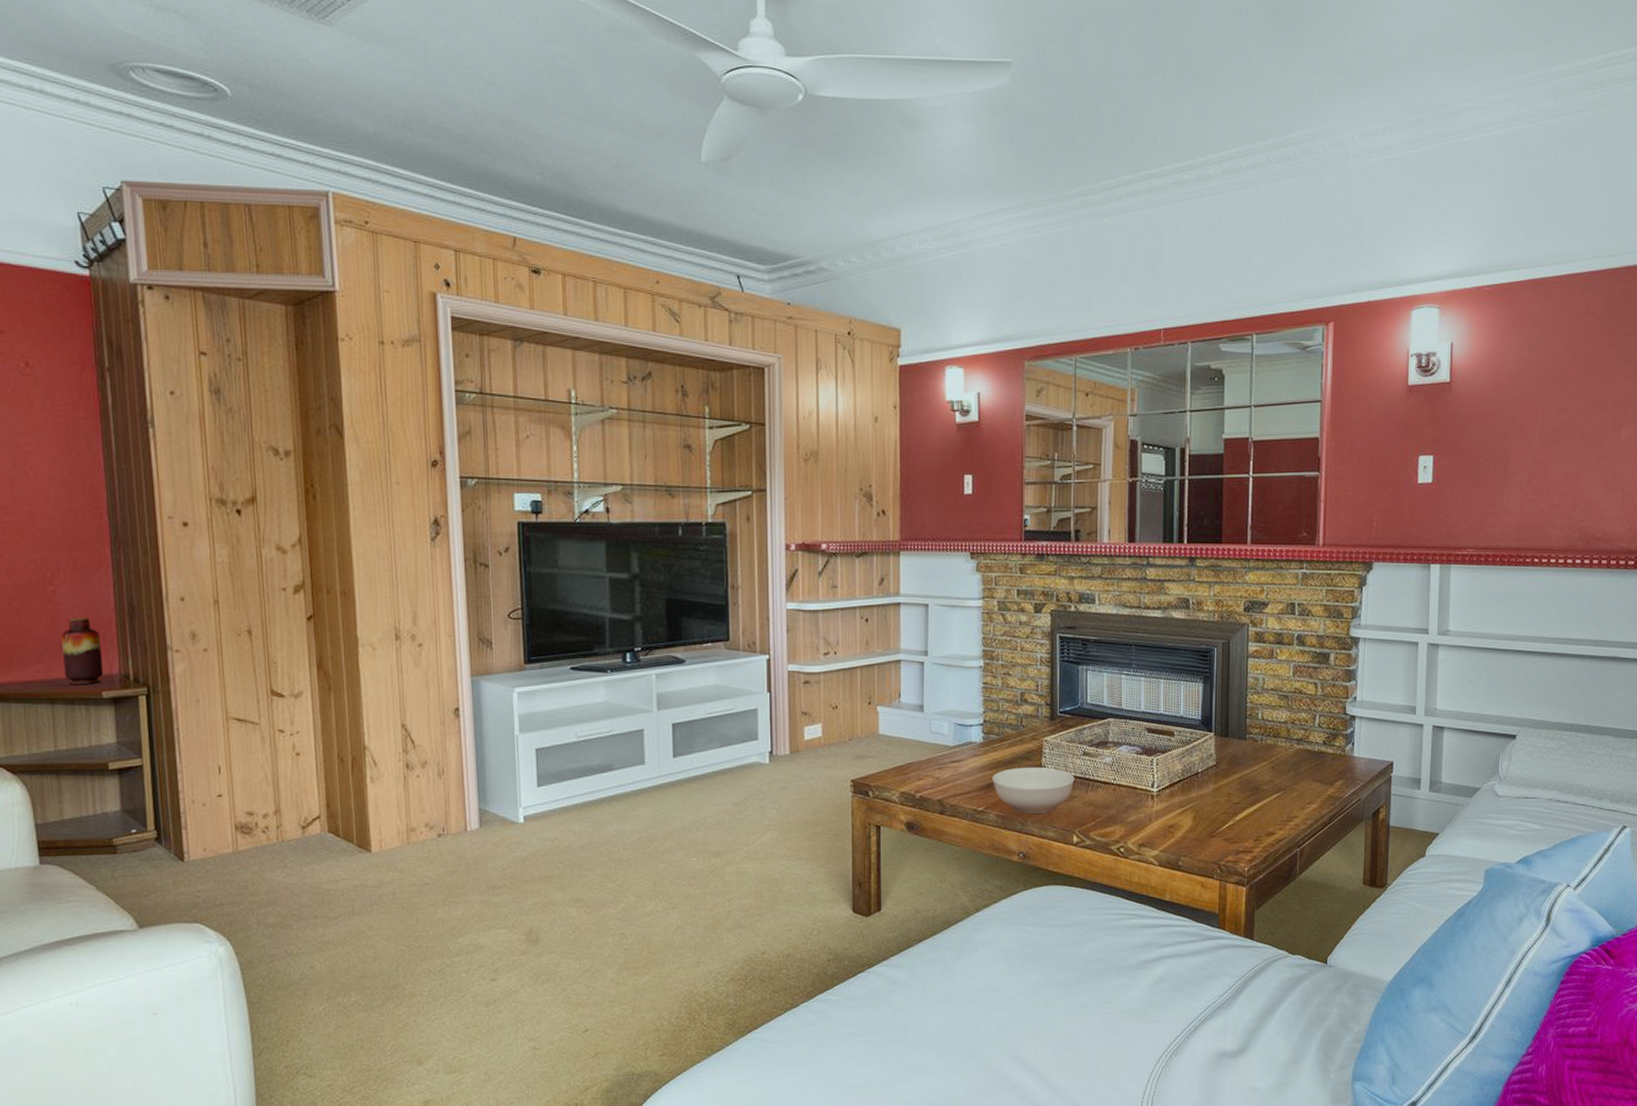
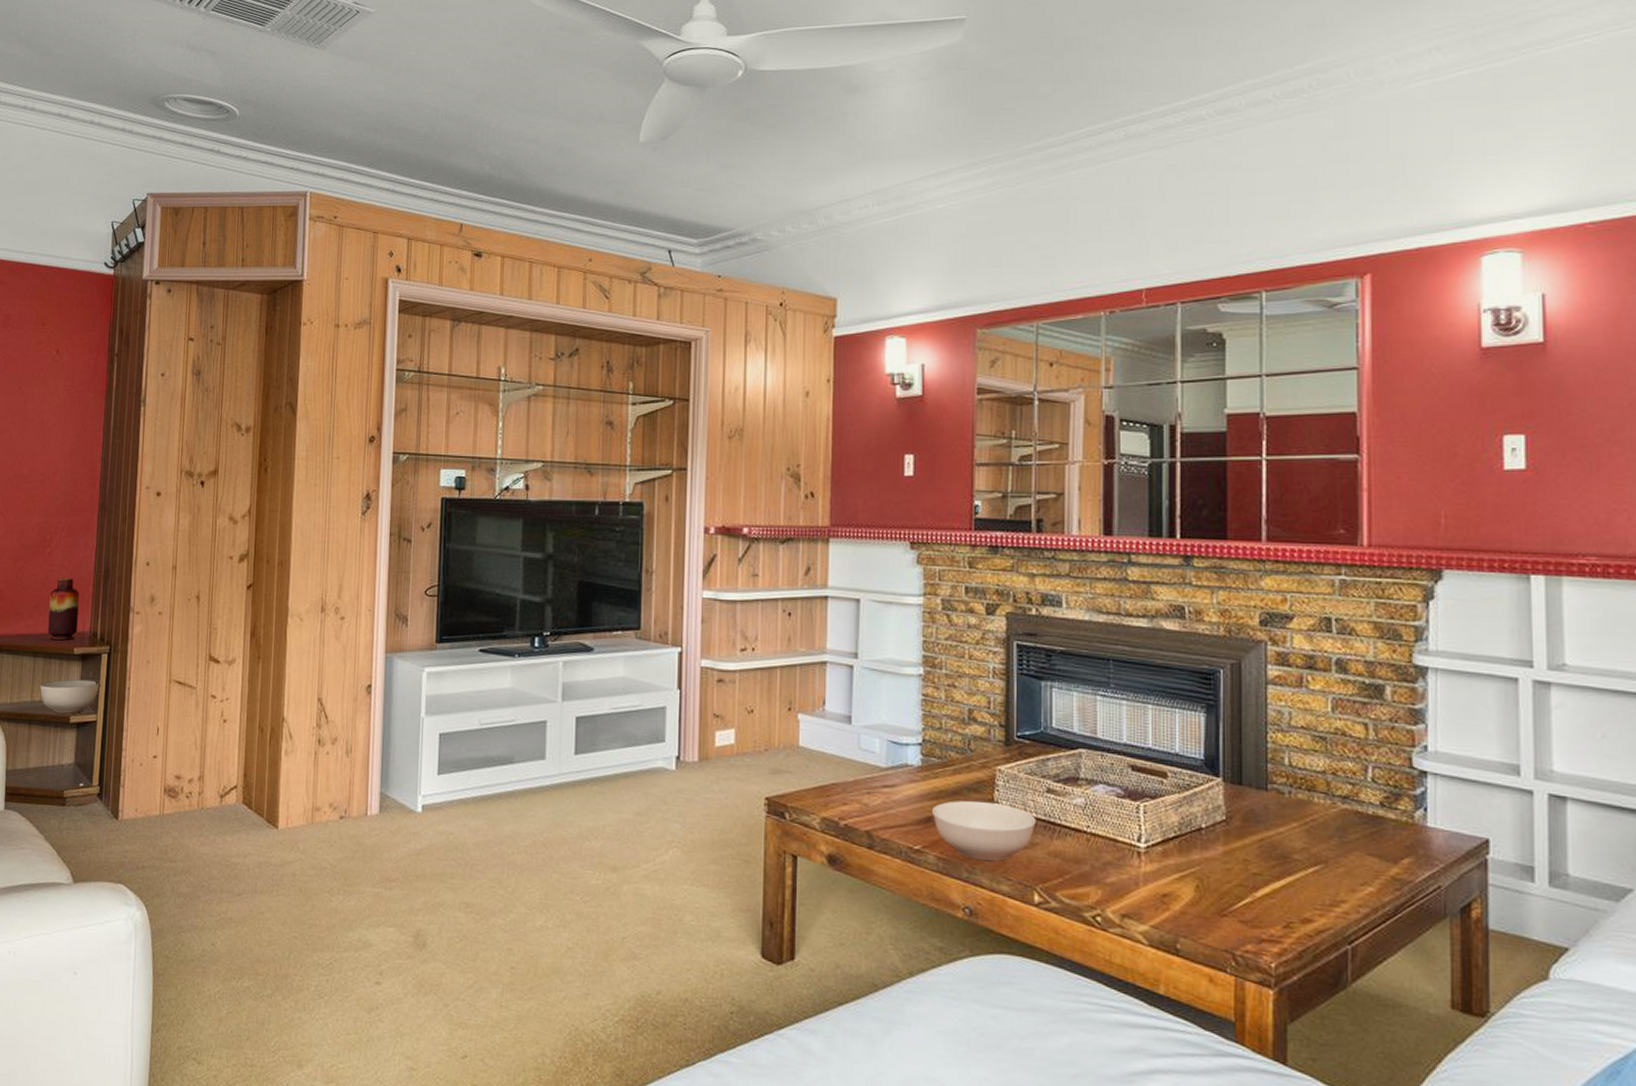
bowl: none [64,724,141,761] -> present [39,679,100,714]

